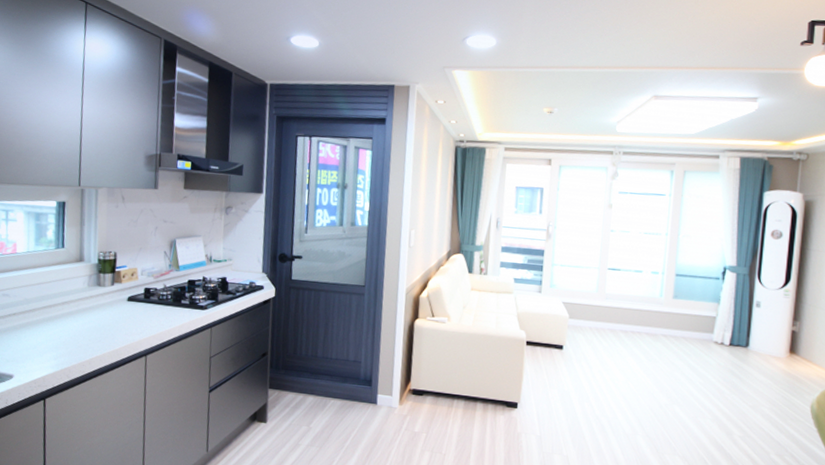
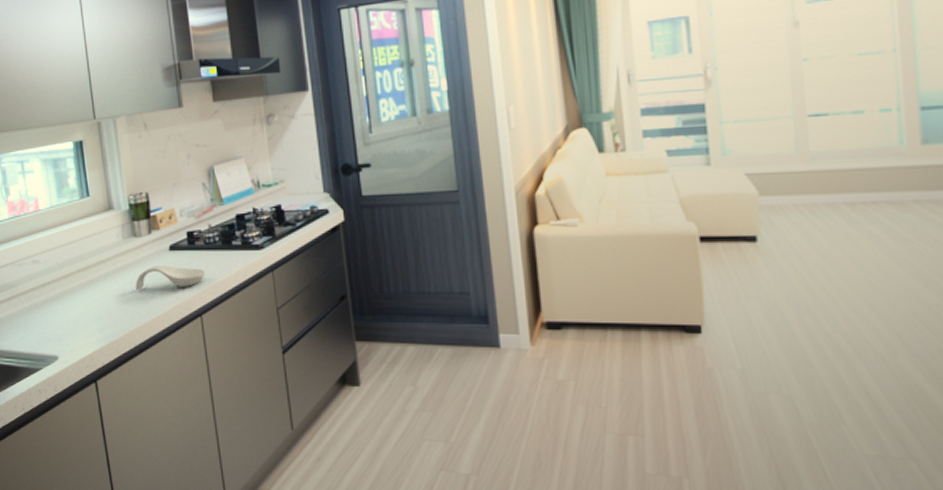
spoon rest: none [92,311,156,332] -> present [135,265,206,290]

